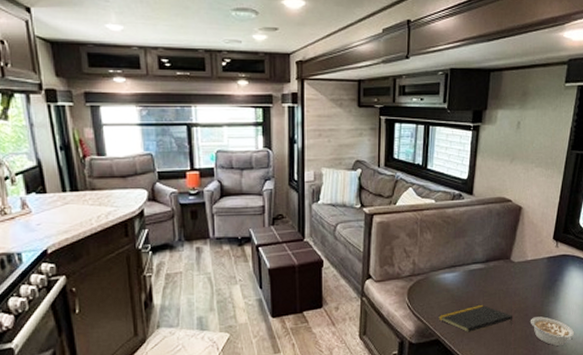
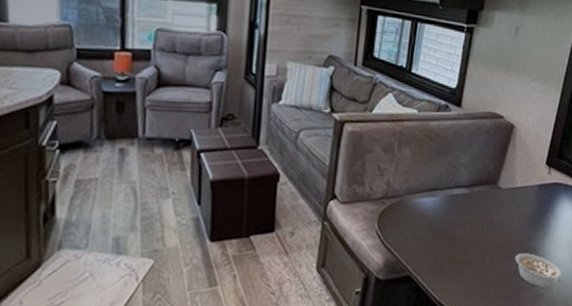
notepad: present [438,304,513,332] -> none [411,236,497,268]

